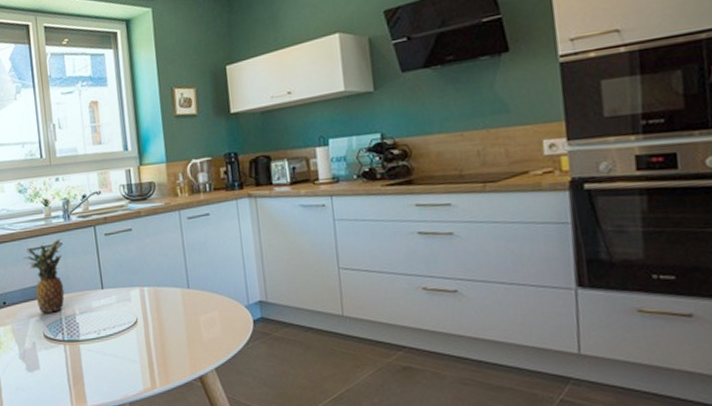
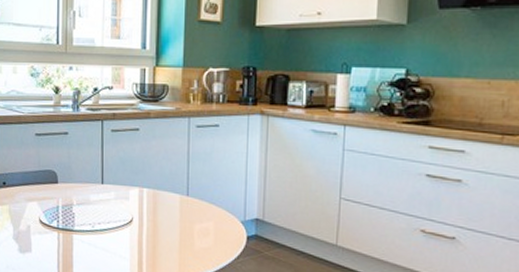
fruit: present [23,238,65,314] -> none [27,128,69,200]

